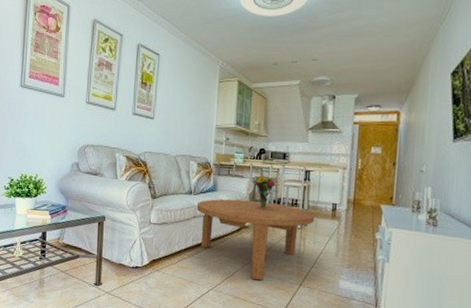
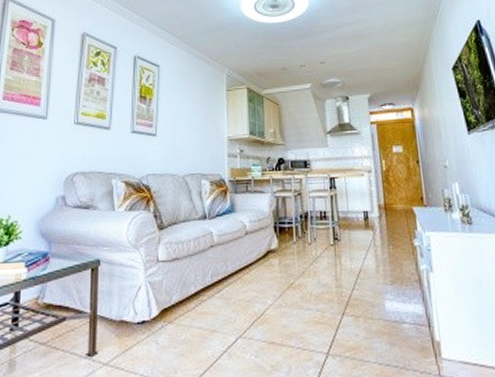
coffee table: present [196,199,315,281] -> none [213,218,348,316]
bouquet: present [252,175,279,210] -> none [274,187,305,228]

